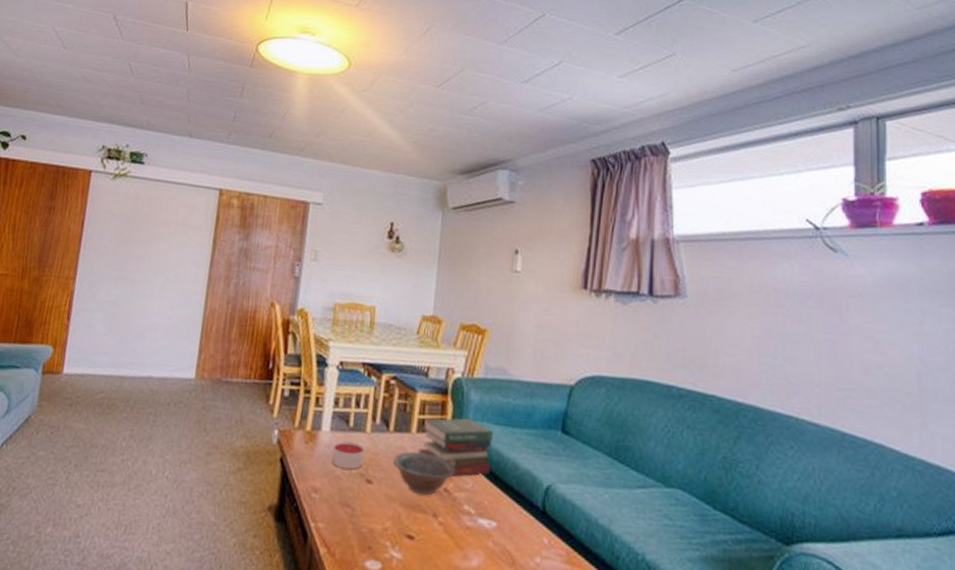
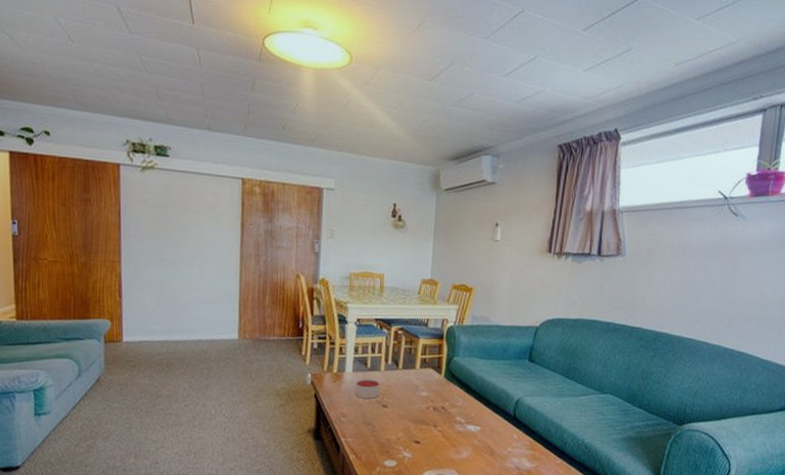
decorative bowl: present [393,451,456,496] -> none [403,382,450,413]
books: present [418,418,493,477] -> none [421,355,478,398]

